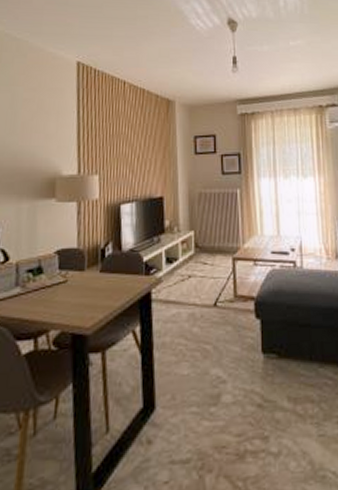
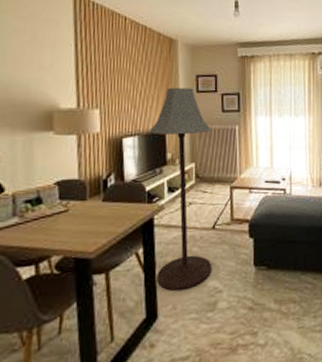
floor lamp: none [146,150,215,379] -> present [148,87,212,292]

